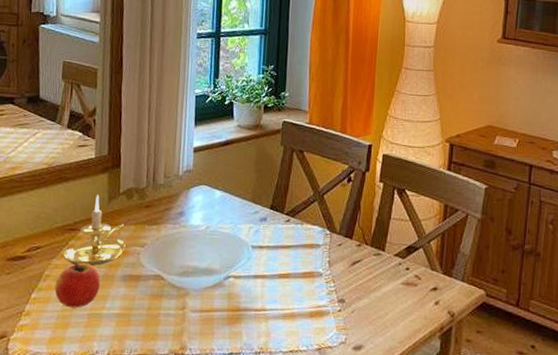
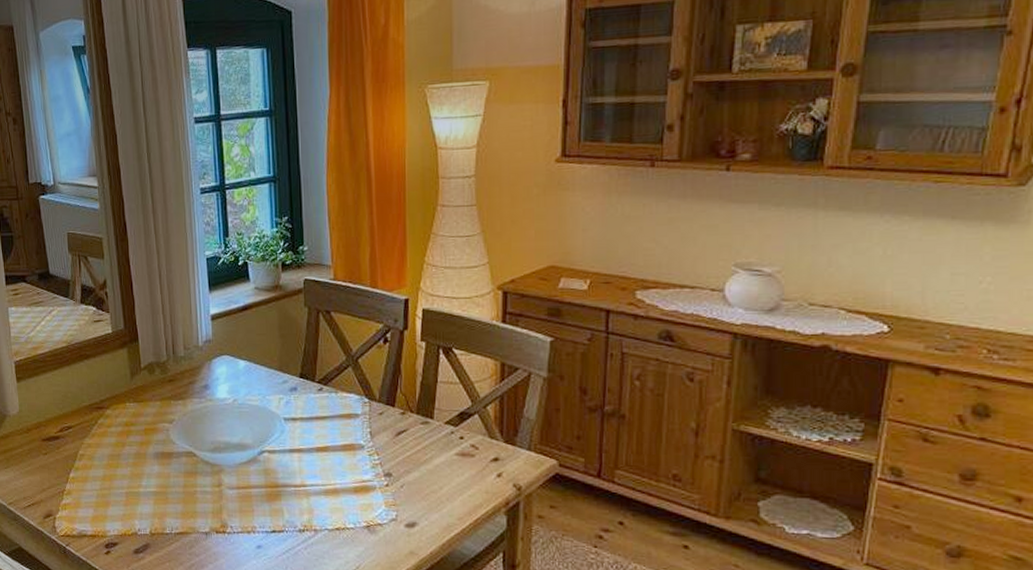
apple: present [54,261,100,308] -> none [90,440,134,487]
candle holder: present [63,194,126,266] -> none [94,370,154,444]

